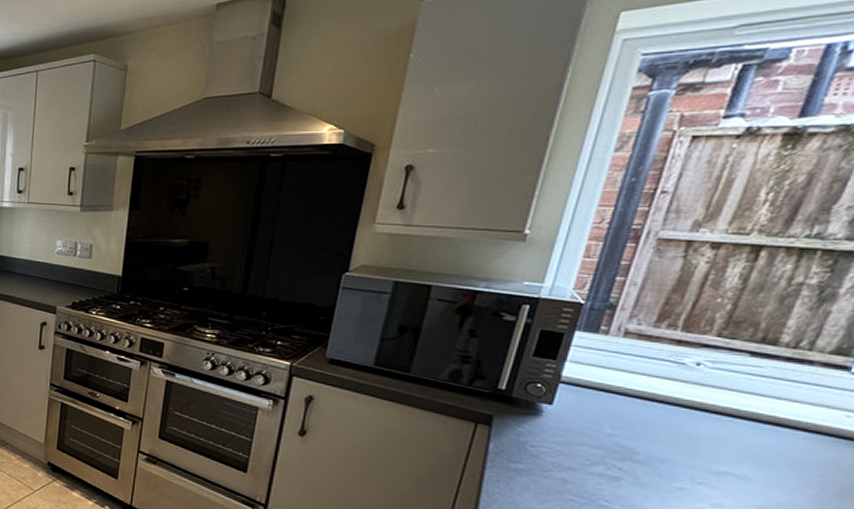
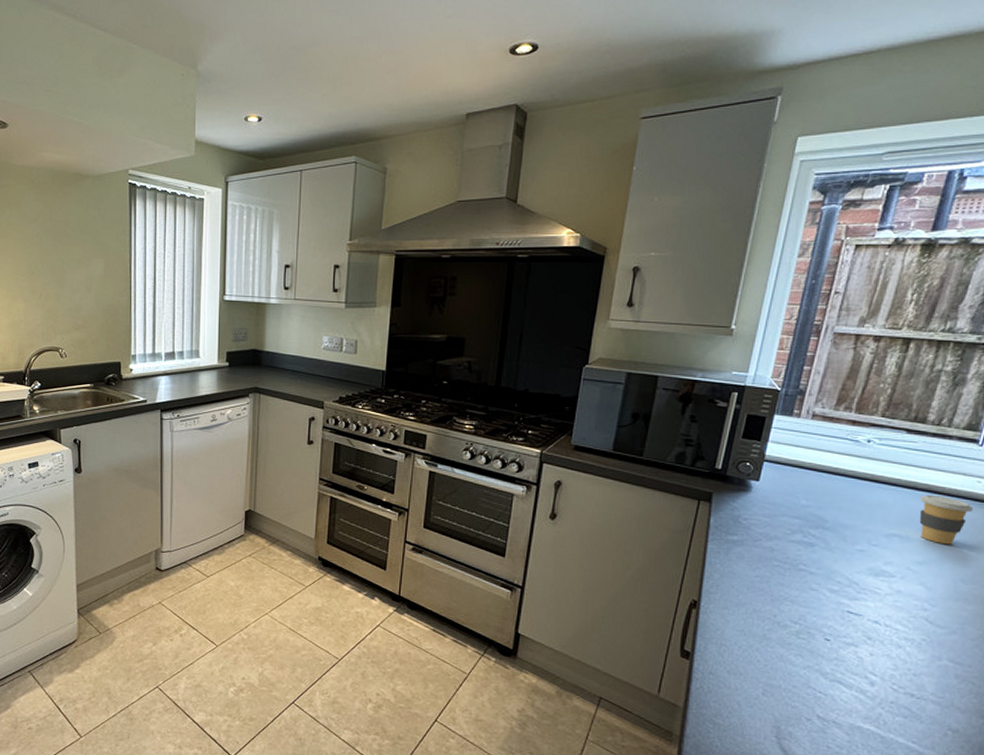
coffee cup: none [762,428,838,489] -> present [919,494,973,545]

